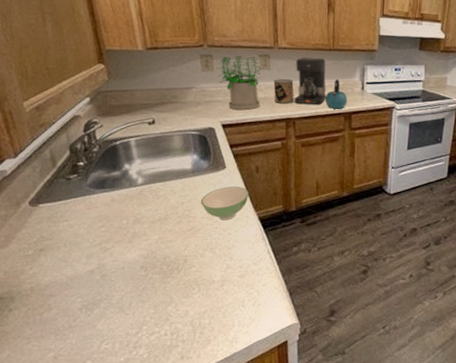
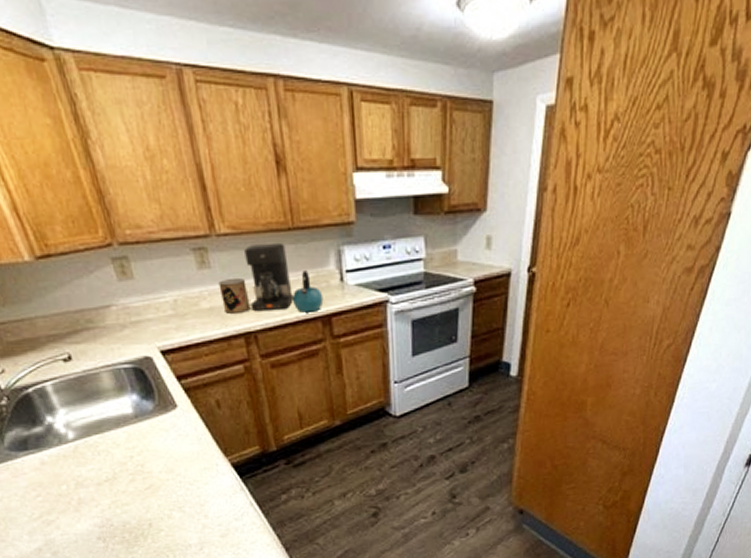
bowl: present [201,186,250,221] -> none [154,429,214,473]
potted plant: present [216,55,261,111] -> none [136,251,206,330]

